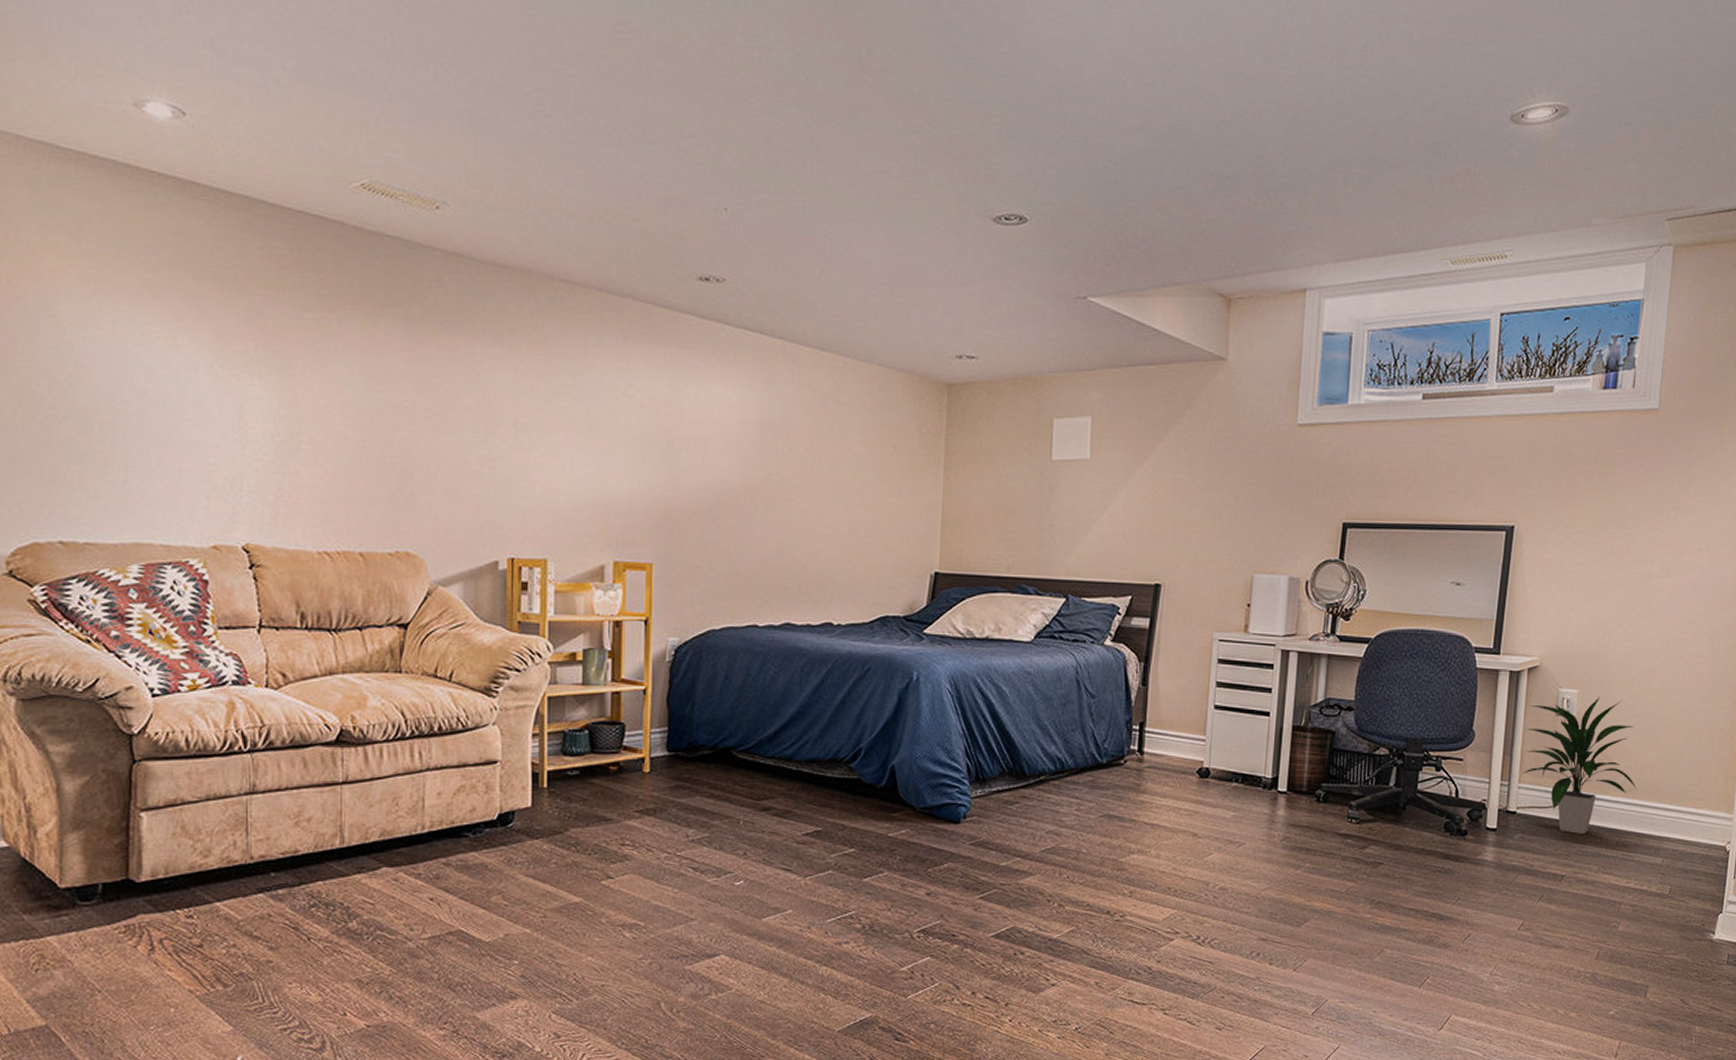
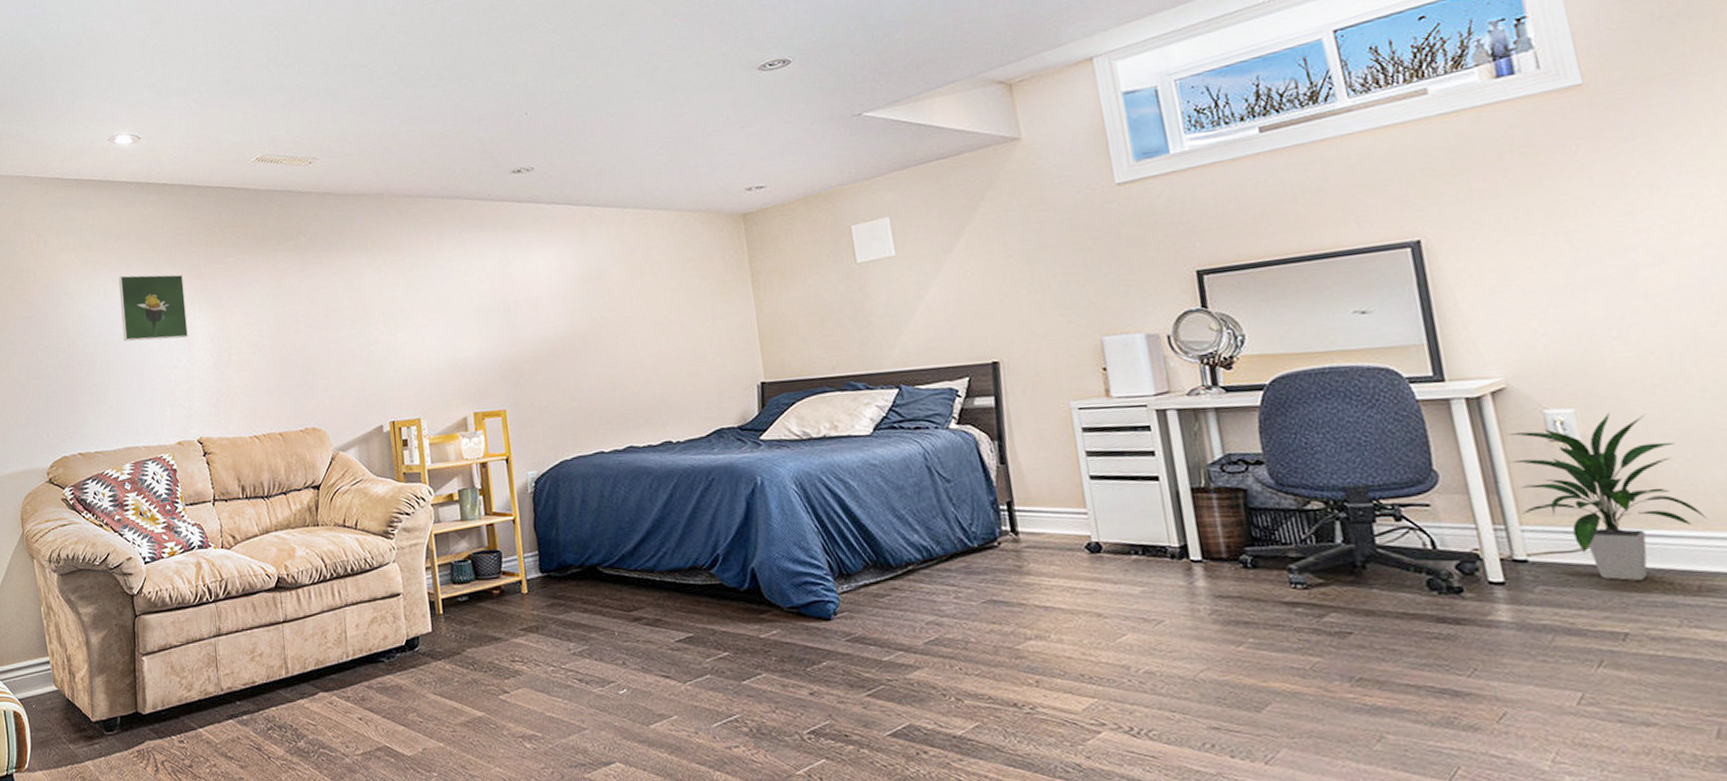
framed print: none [137,307,241,410] -> present [118,274,189,341]

